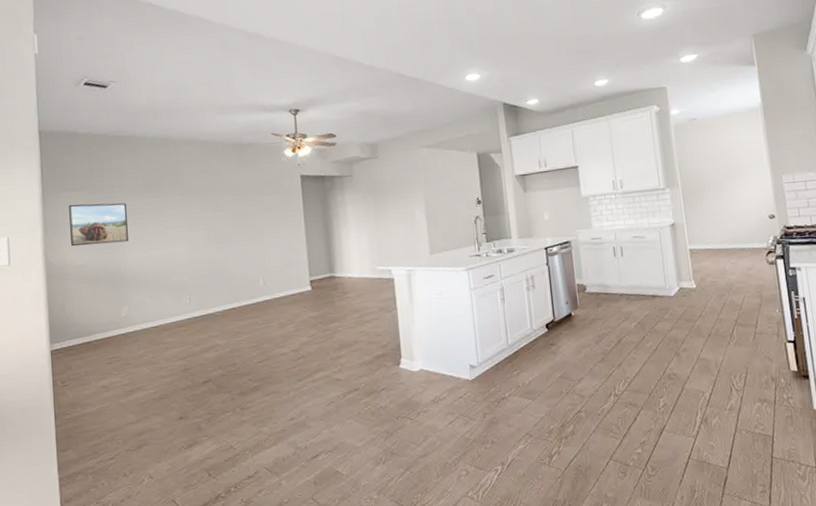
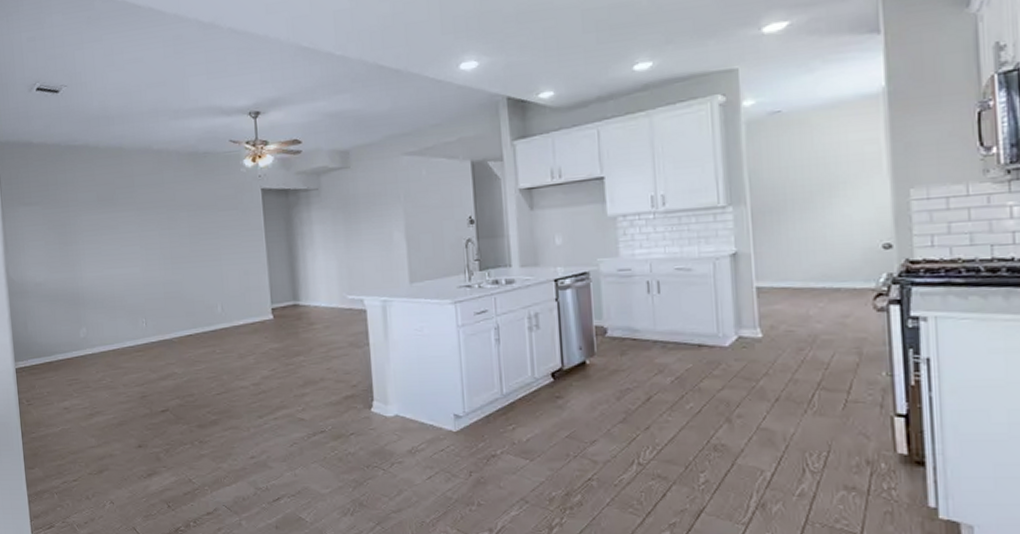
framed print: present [69,203,128,247] -> none [27,218,84,264]

